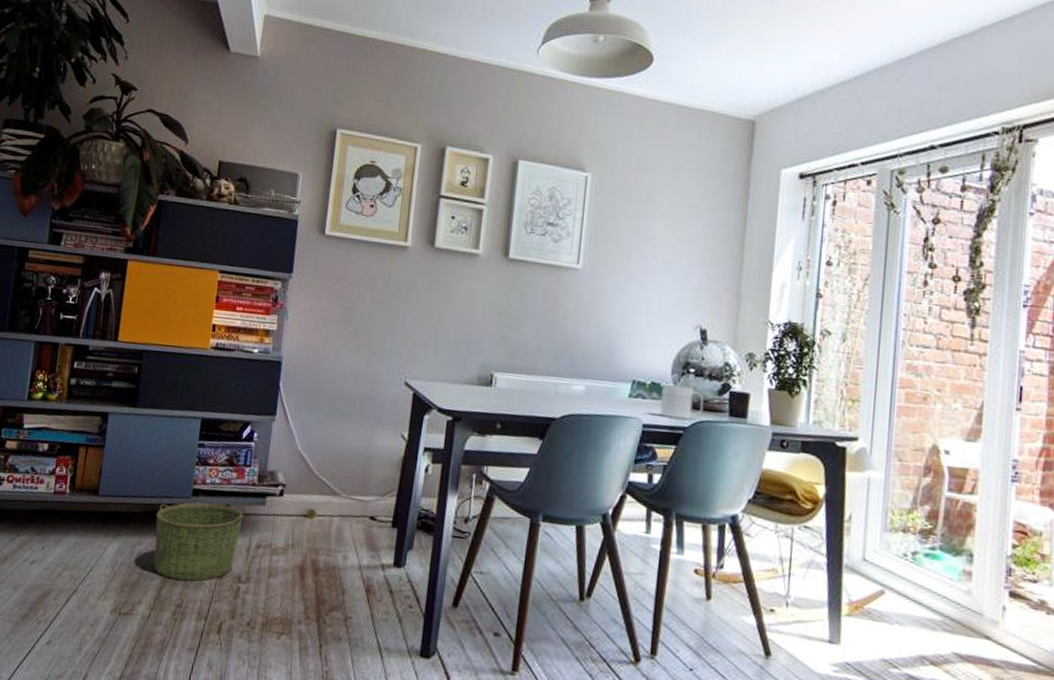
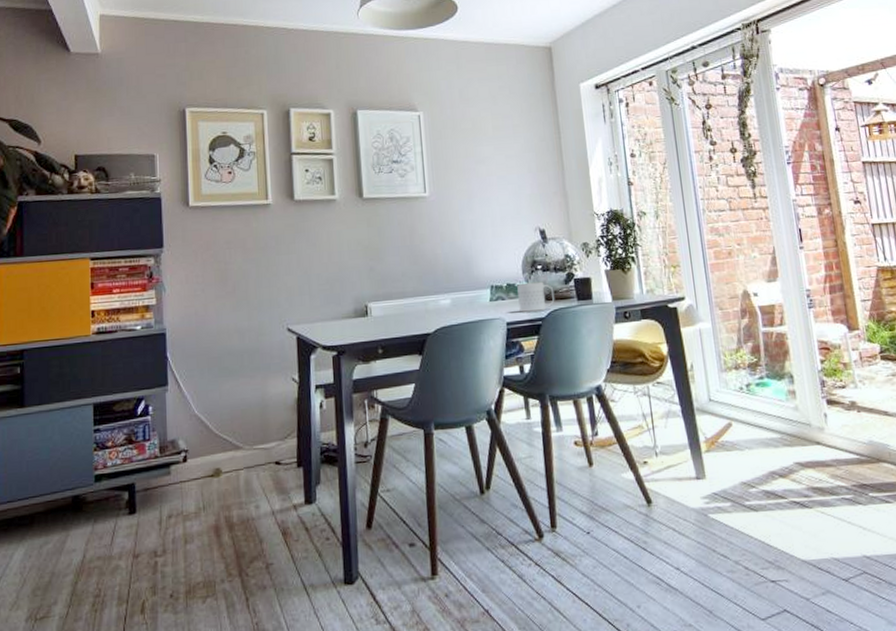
basket: present [153,502,243,581] -> none [60,483,150,571]

